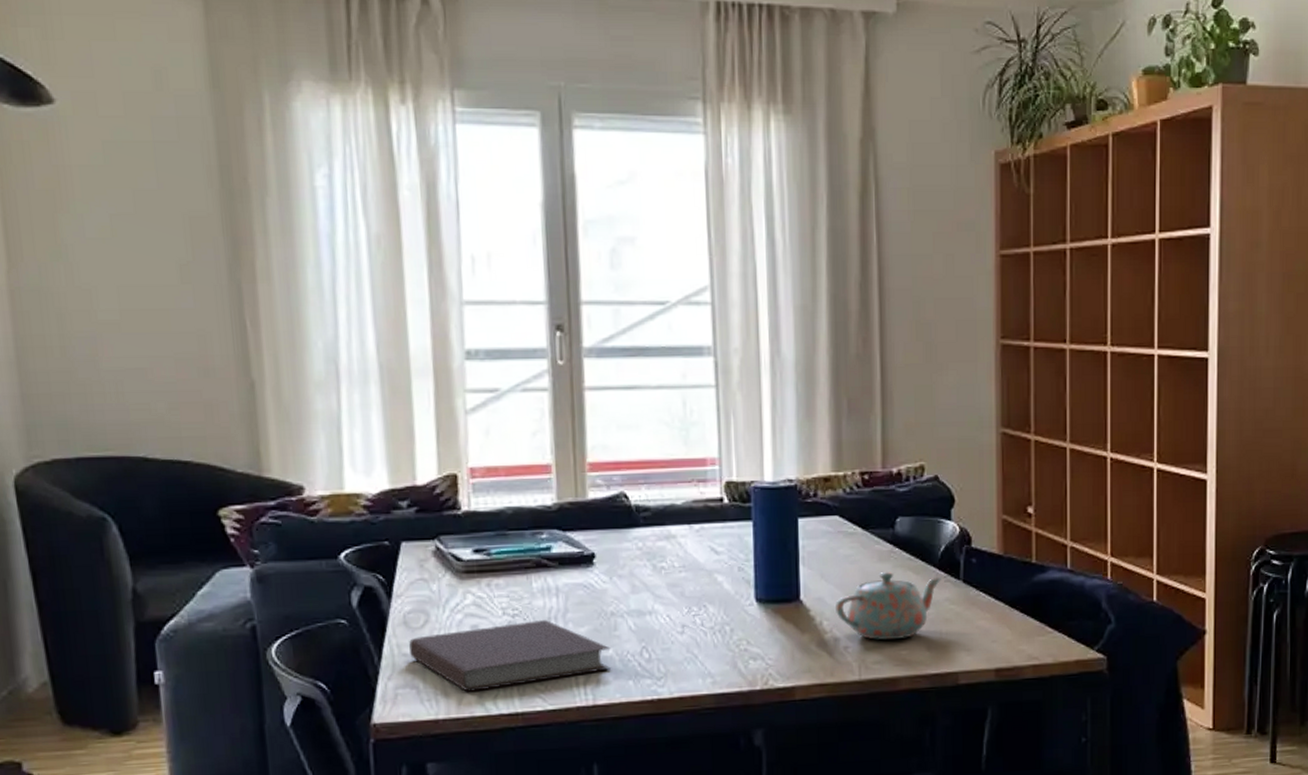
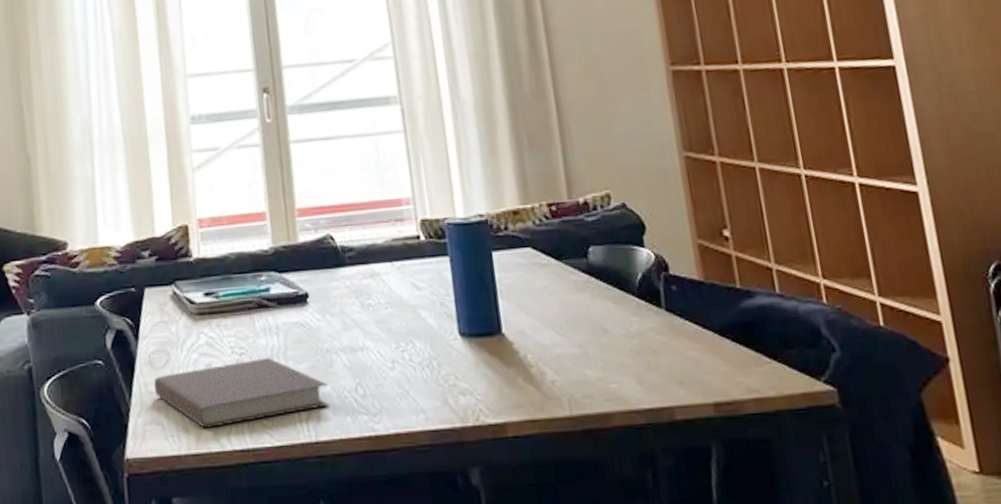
teapot: present [834,571,941,640] -> none [537,301,643,373]

